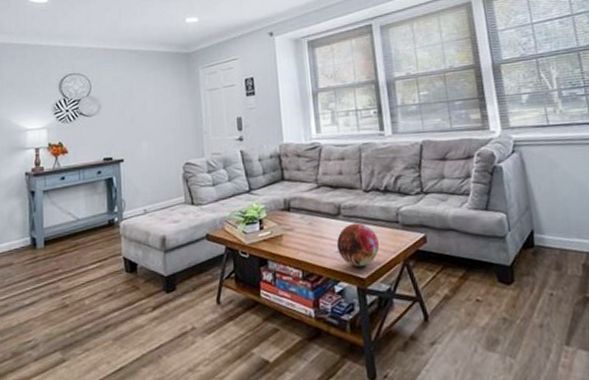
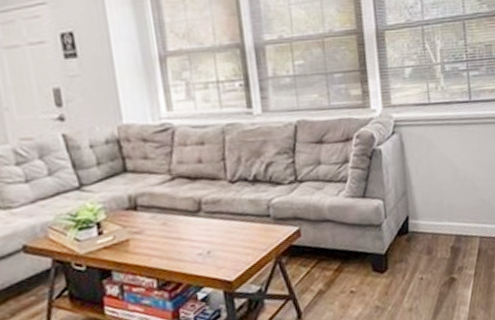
decorative orb: present [336,223,379,267] -> none [197,219,248,269]

